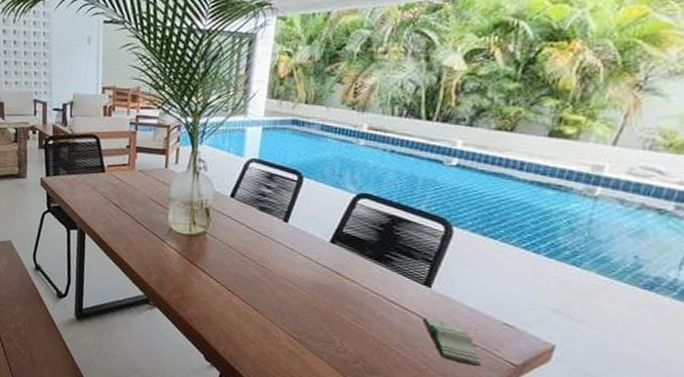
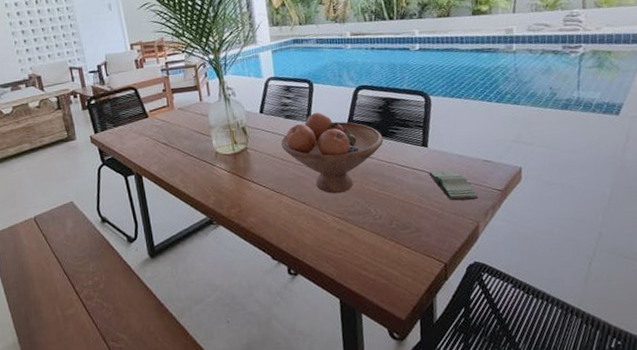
fruit bowl: none [246,211,376,312] -> present [281,112,384,194]

